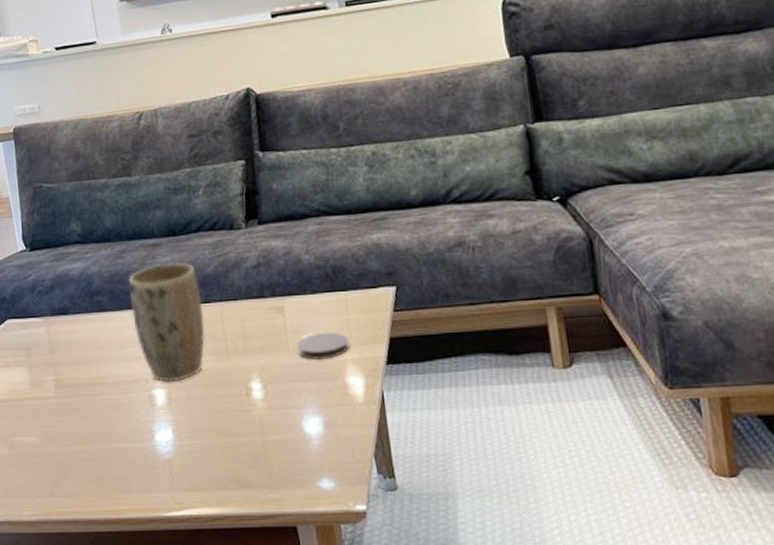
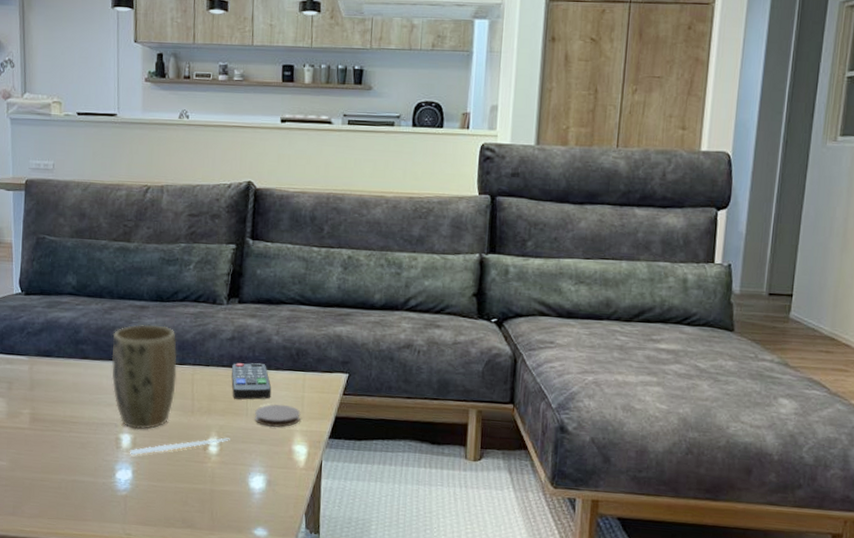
candle: none [166,379,275,413] -> present [130,437,230,456]
remote control: none [263,288,312,333] -> present [231,362,272,400]

